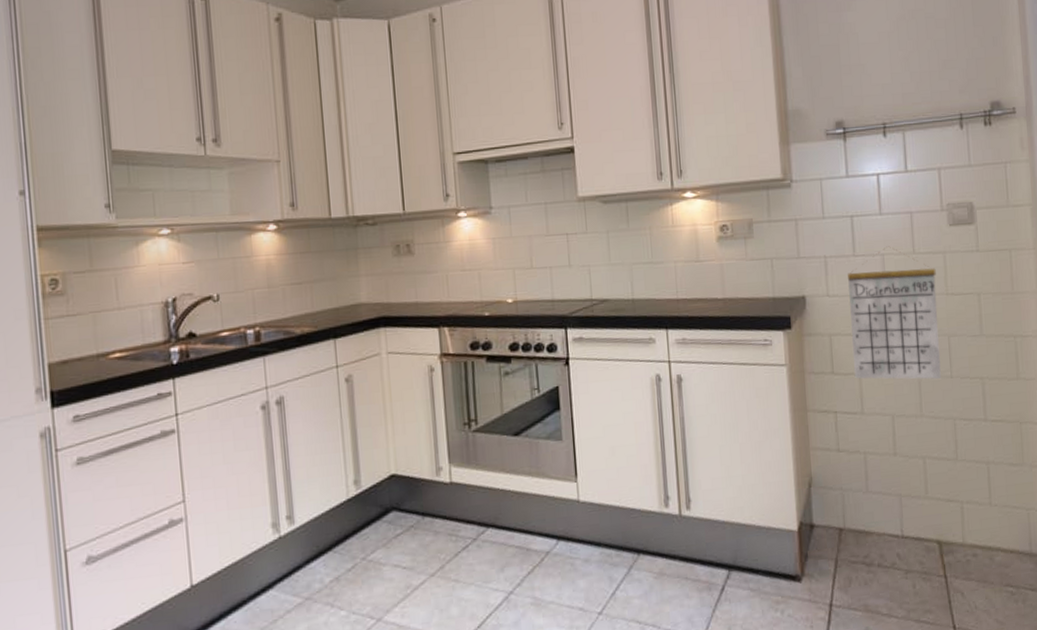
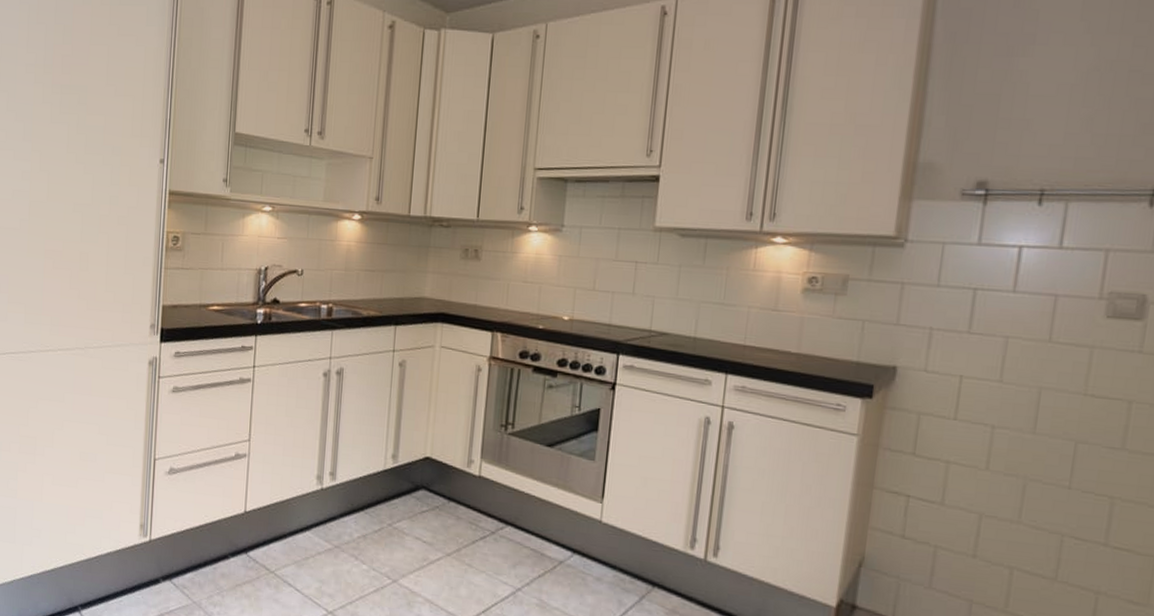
calendar: present [848,246,941,380] -> none [940,328,1076,488]

